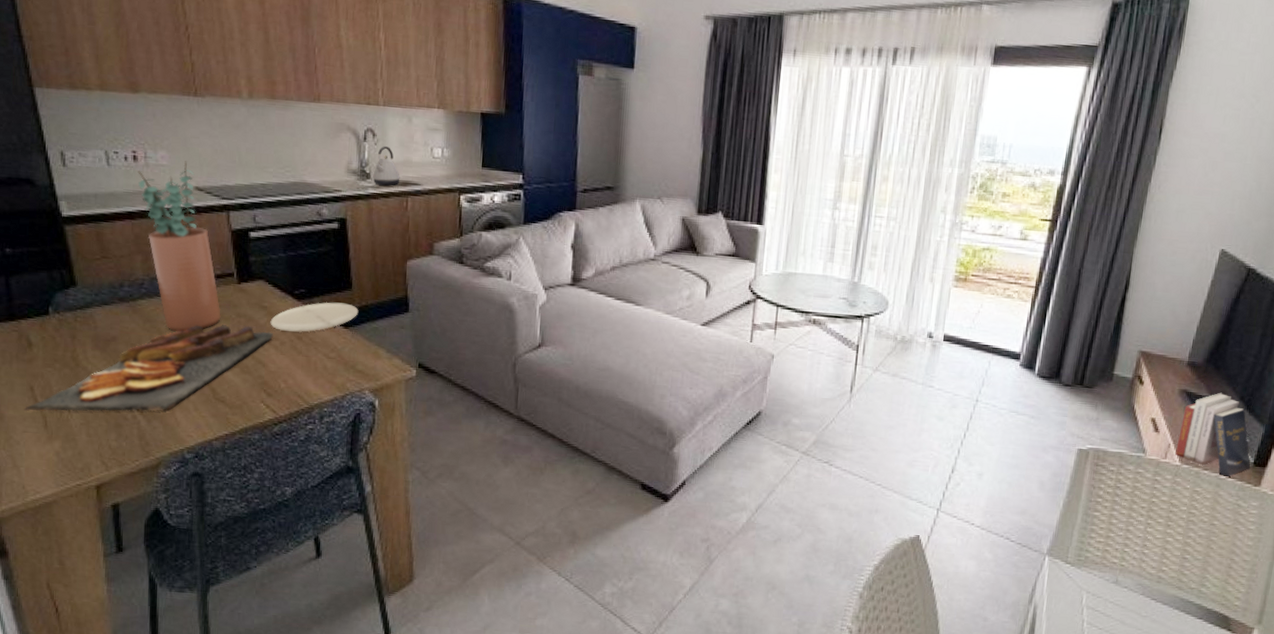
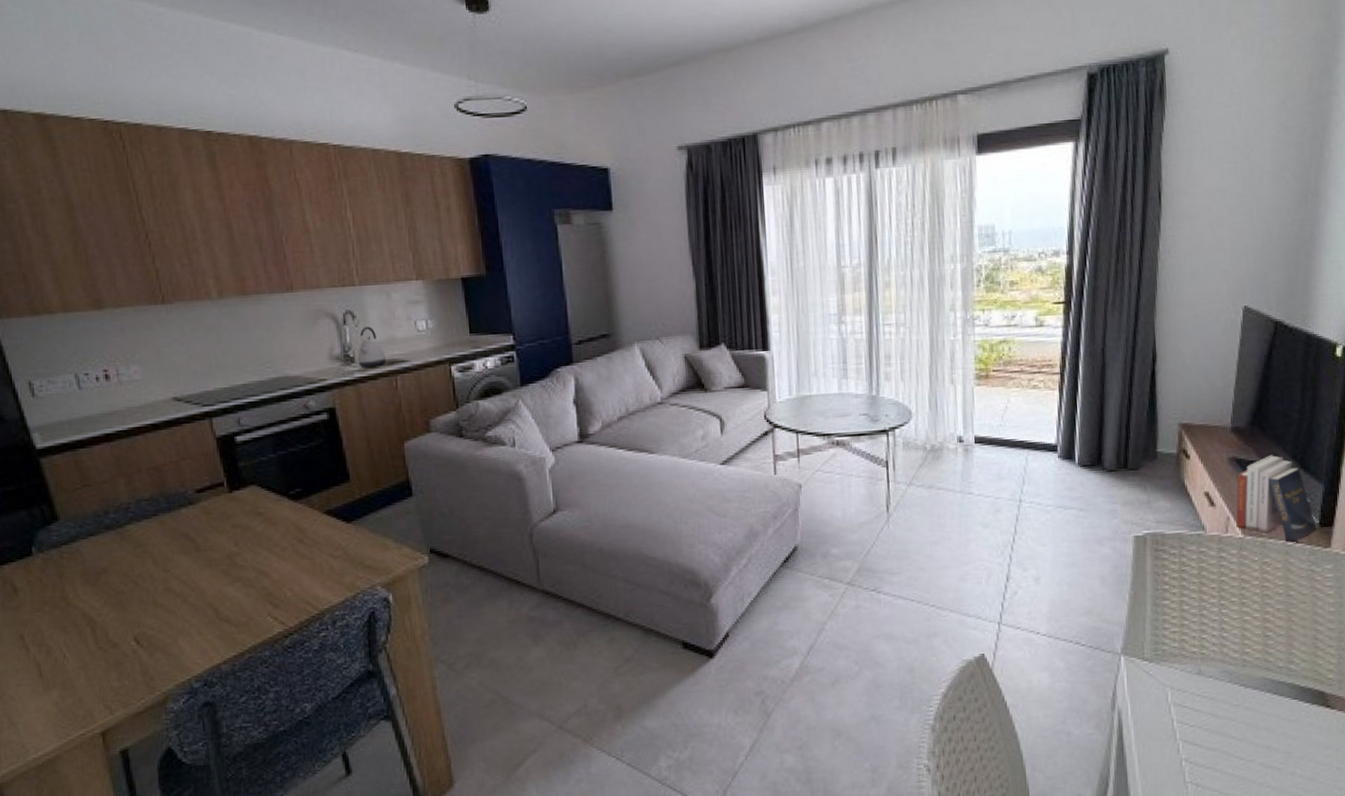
food platter: present [23,325,274,412] -> none [15,535,274,663]
vase: present [138,161,221,332] -> none [111,372,215,553]
plate: present [270,302,359,333] -> none [268,496,360,537]

